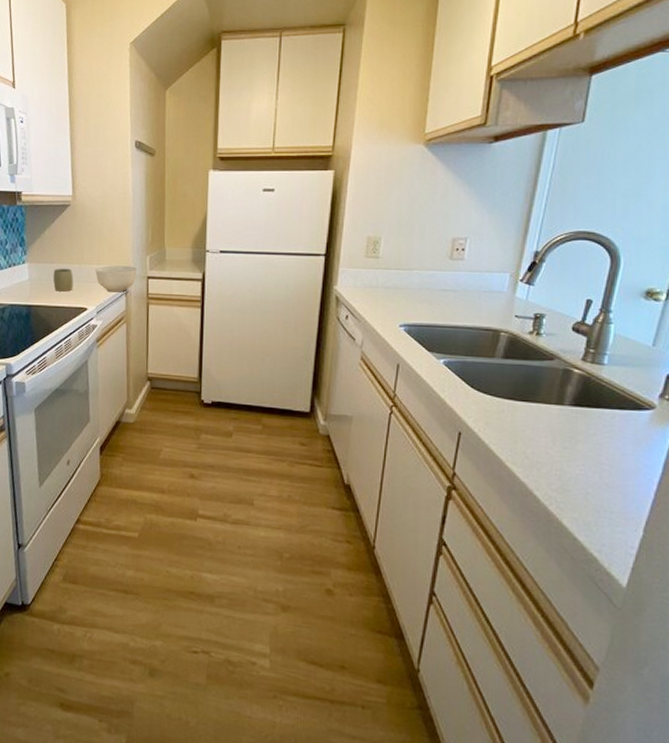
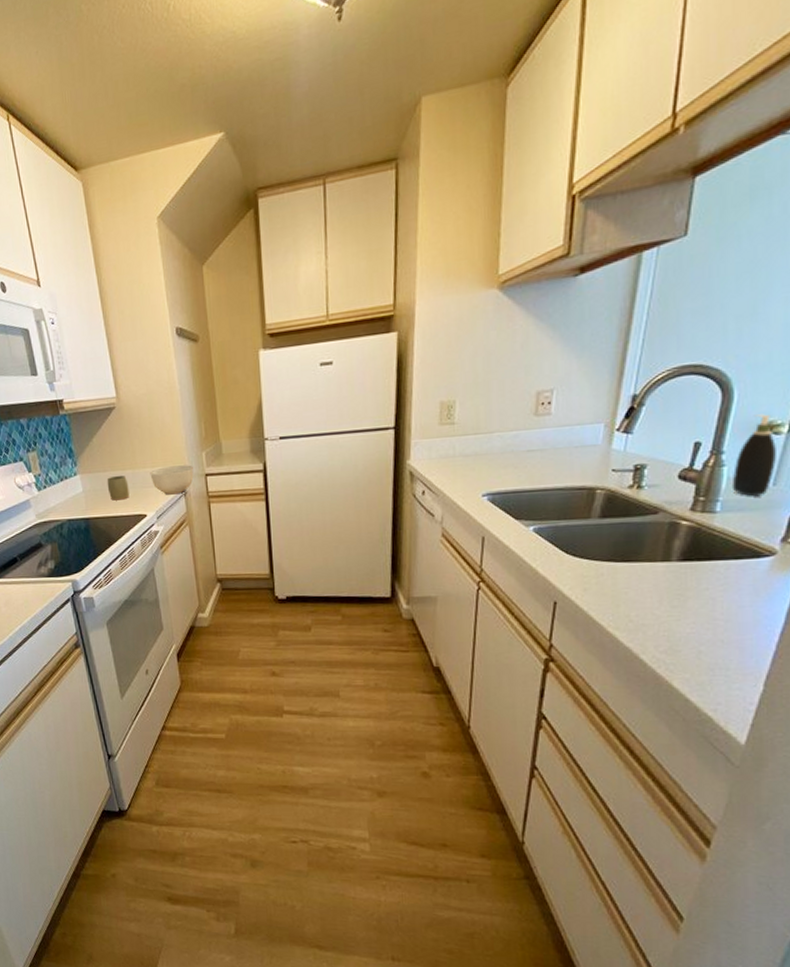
soap dispenser: none [617,281,655,353] -> present [731,414,776,496]

